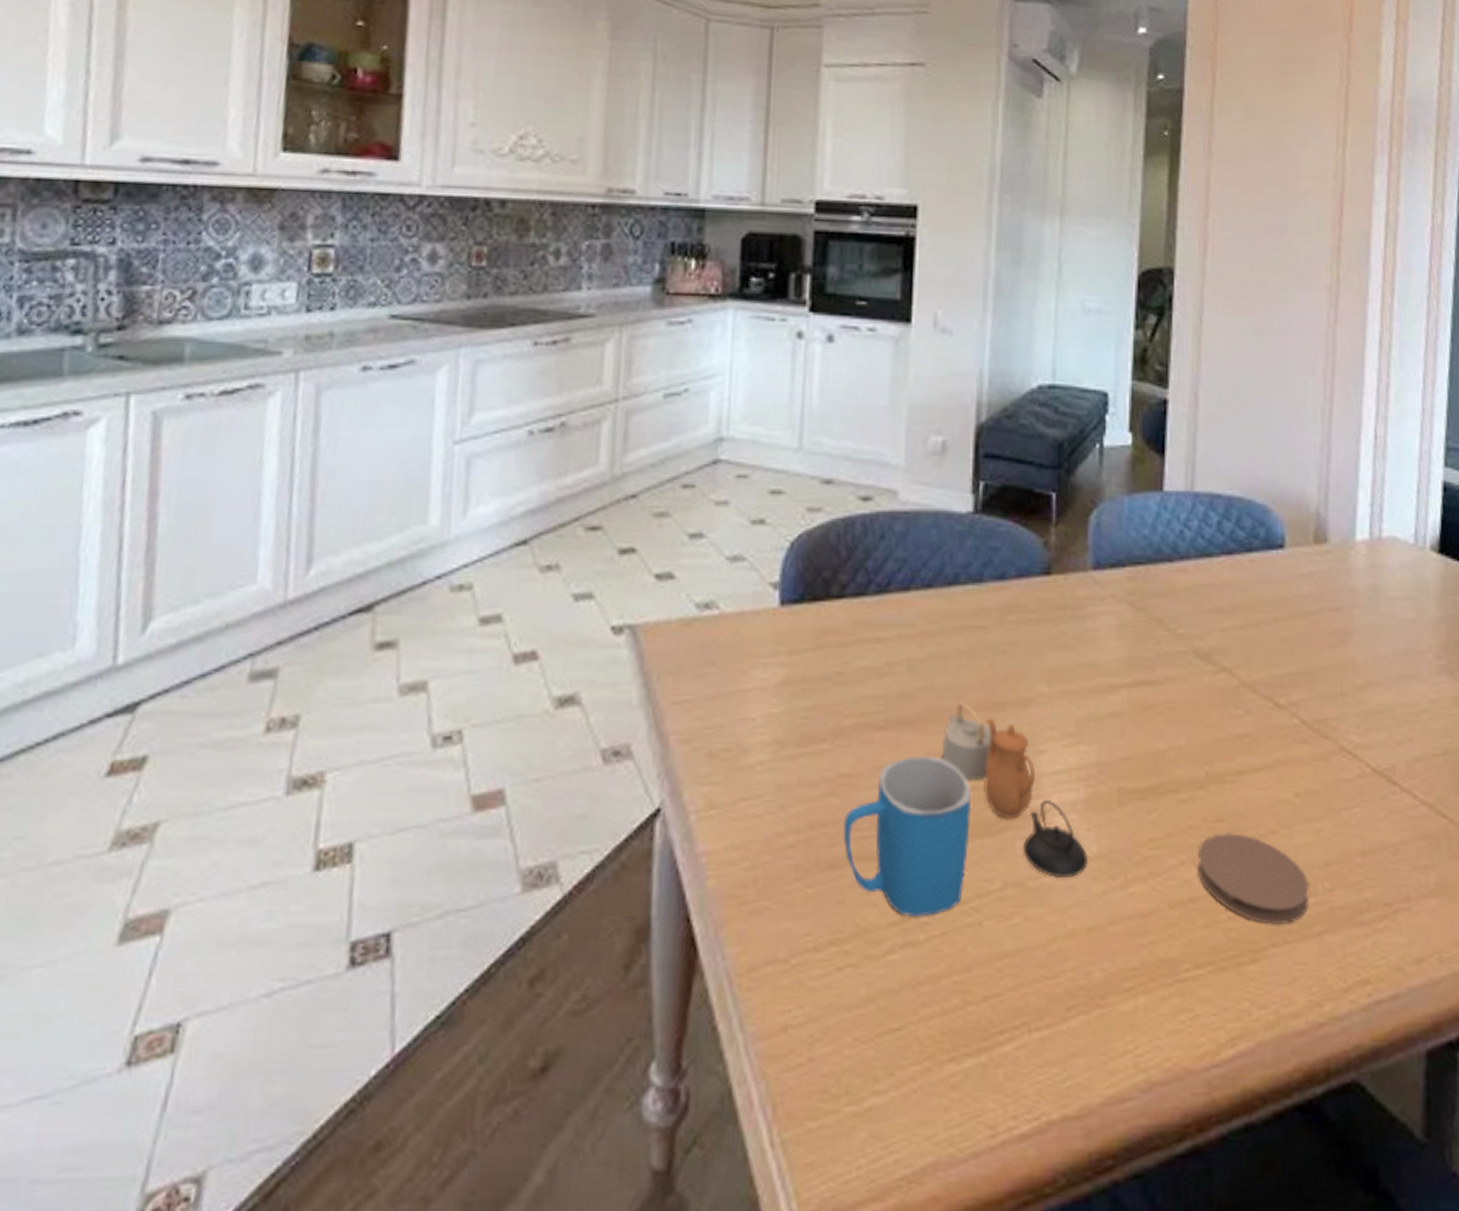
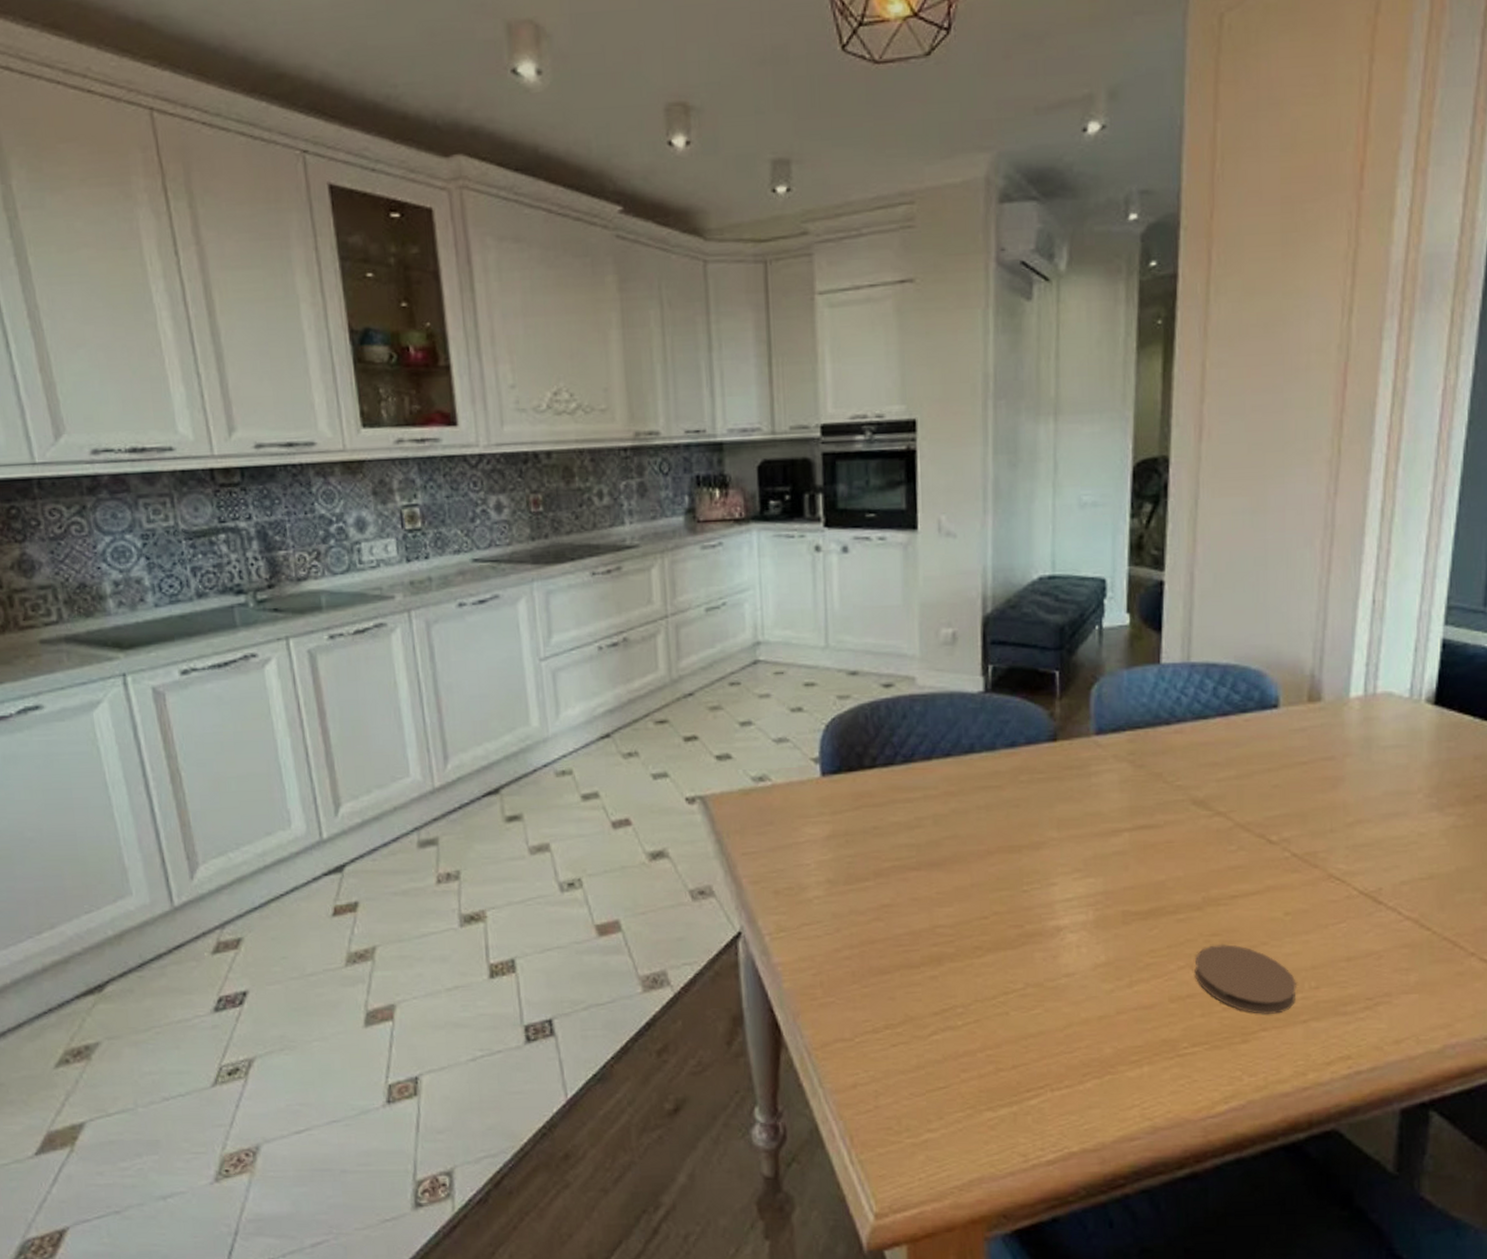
mug: present [843,756,972,918] -> none [889,889,996,1009]
teapot: present [941,702,1089,879] -> none [967,847,1098,981]

